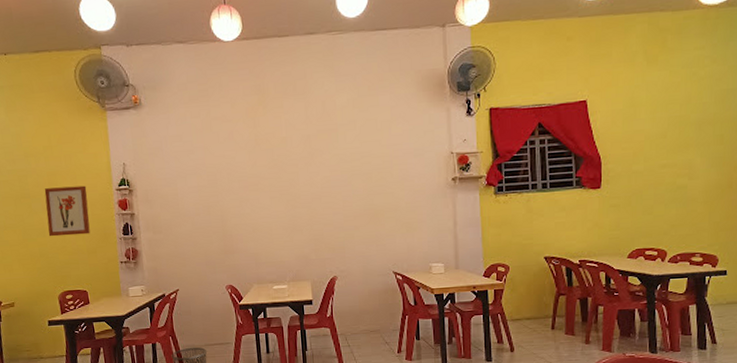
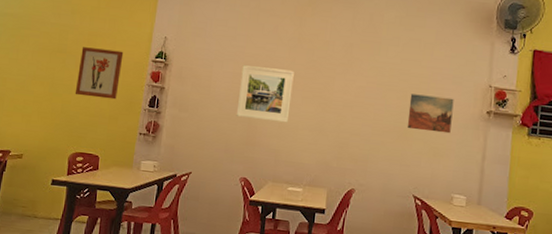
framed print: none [205,173,261,229] -> present [236,65,294,123]
wall art: none [375,171,420,210] -> present [407,94,454,134]

